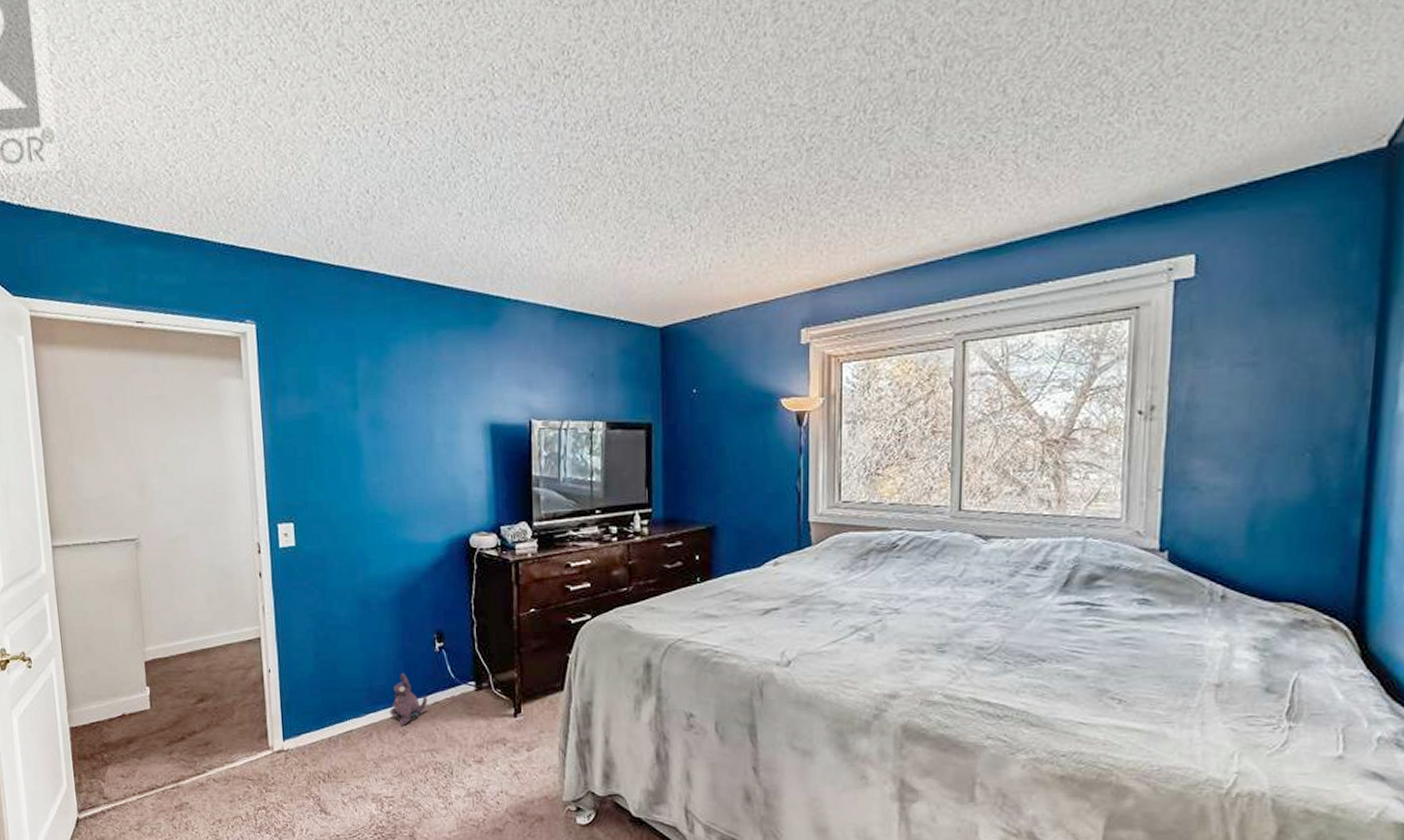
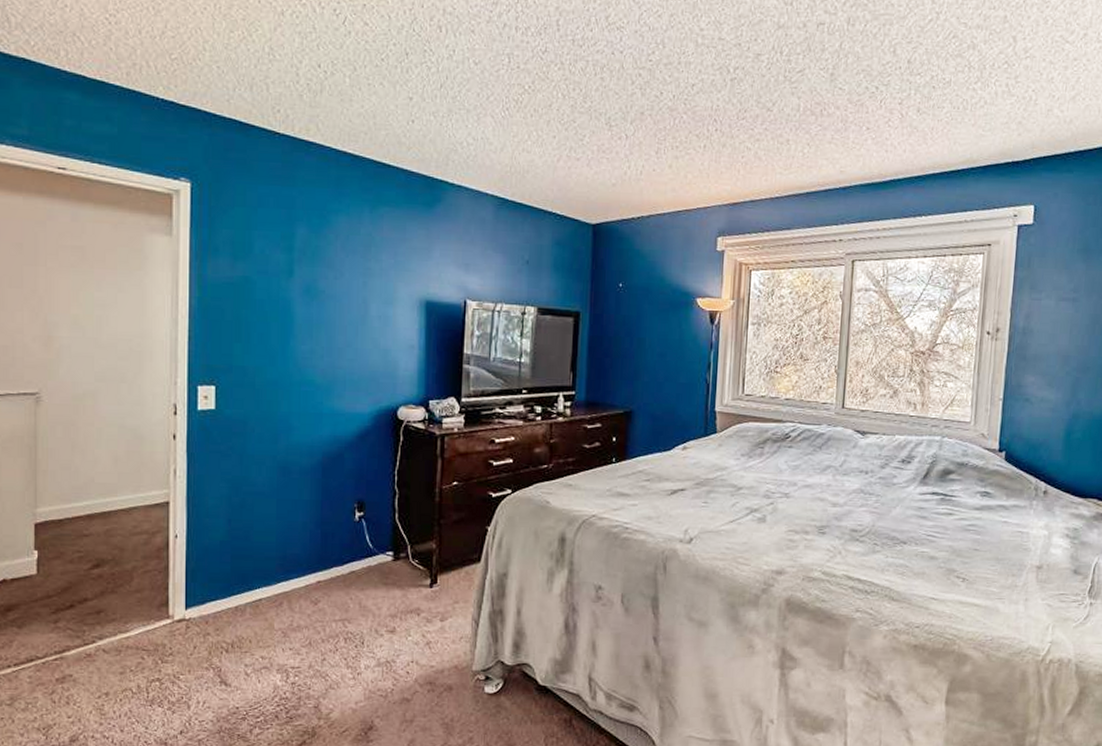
plush toy: present [390,673,428,727] -> none [303,542,343,596]

